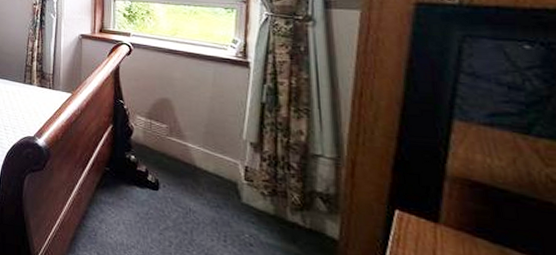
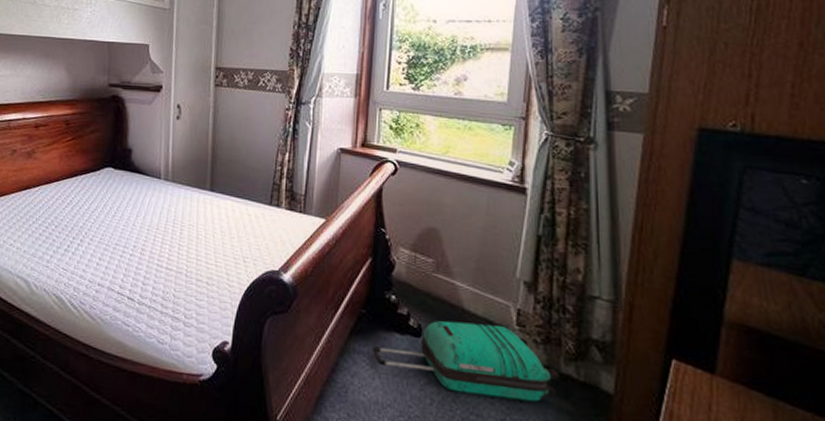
suitcase: none [117,176,287,246] -> present [373,320,560,402]

